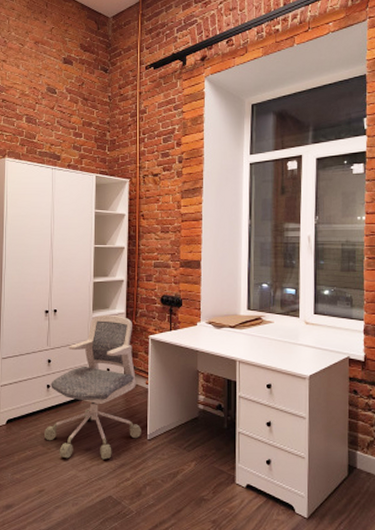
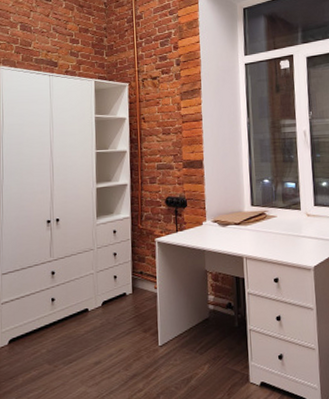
office chair: present [44,316,141,460] -> none [50,220,152,375]

